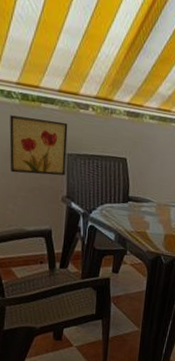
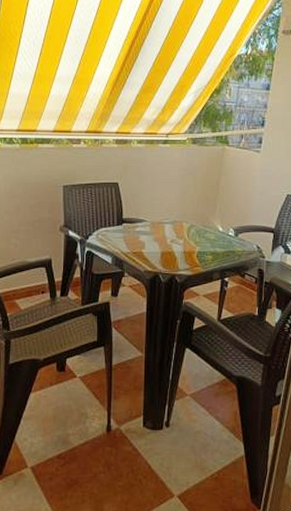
wall art: present [9,115,68,176] -> none [11,158,63,209]

